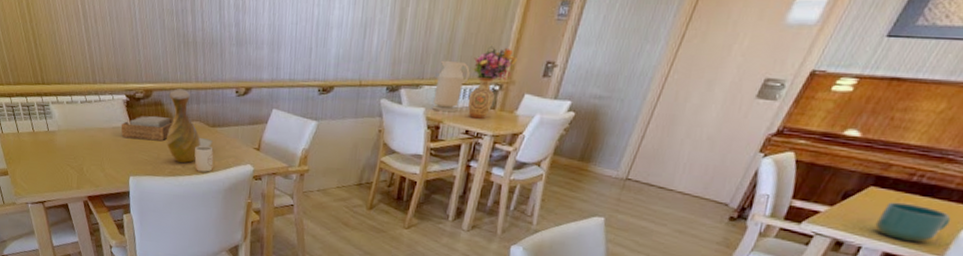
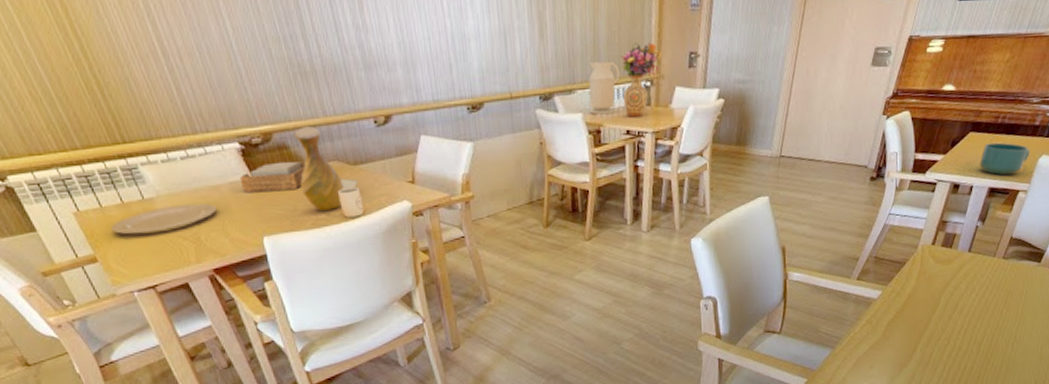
plate: none [22,139,100,160] -> present [111,203,217,235]

